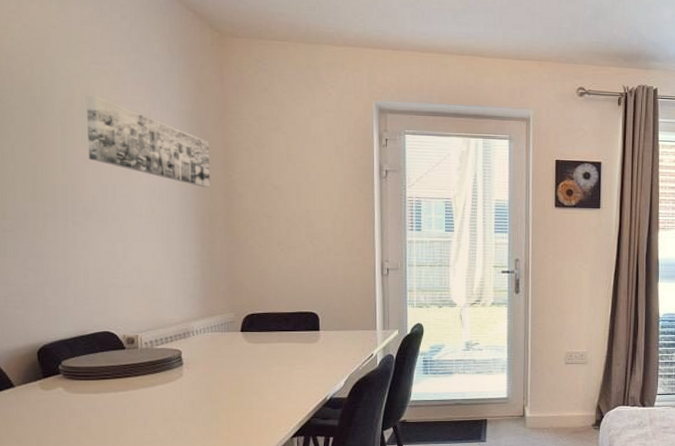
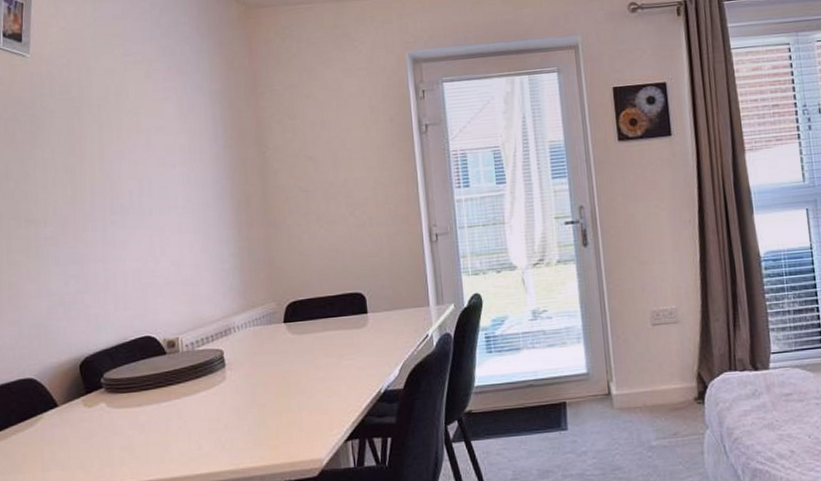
wall art: present [86,95,210,188] -> none [120,87,244,169]

